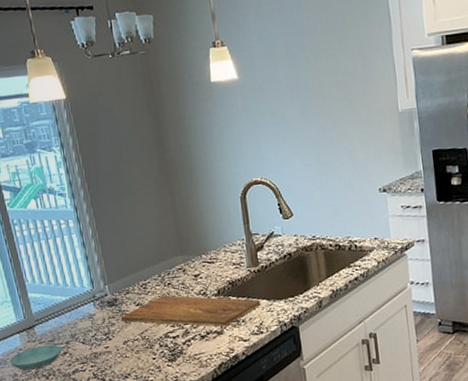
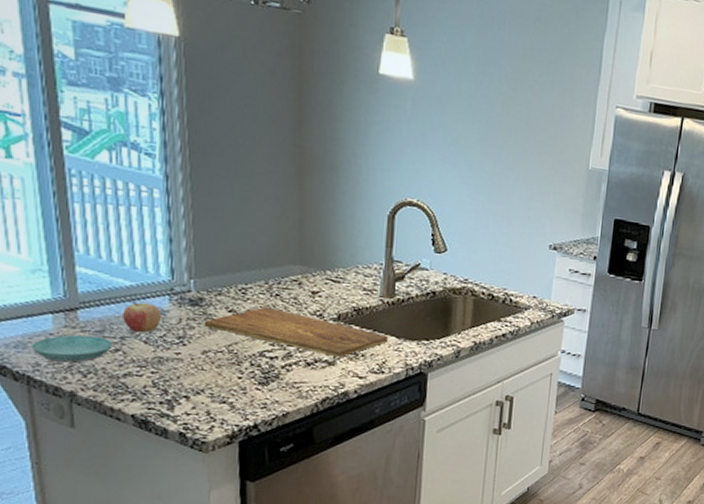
fruit: none [64,311,92,337] -> present [123,300,162,333]

